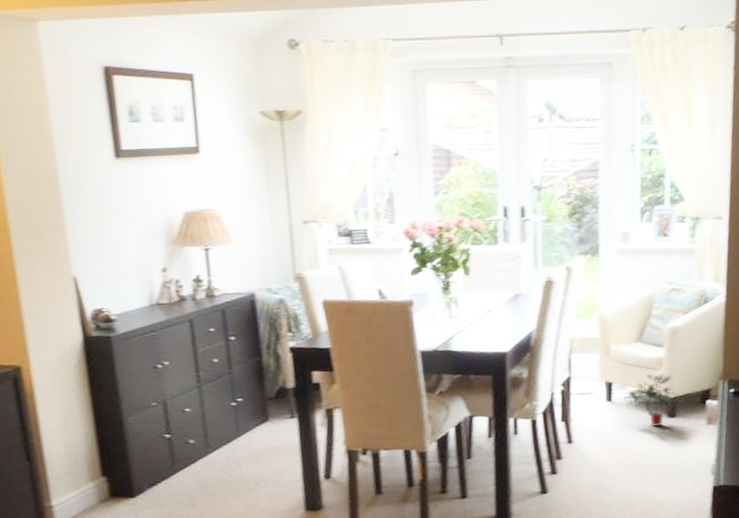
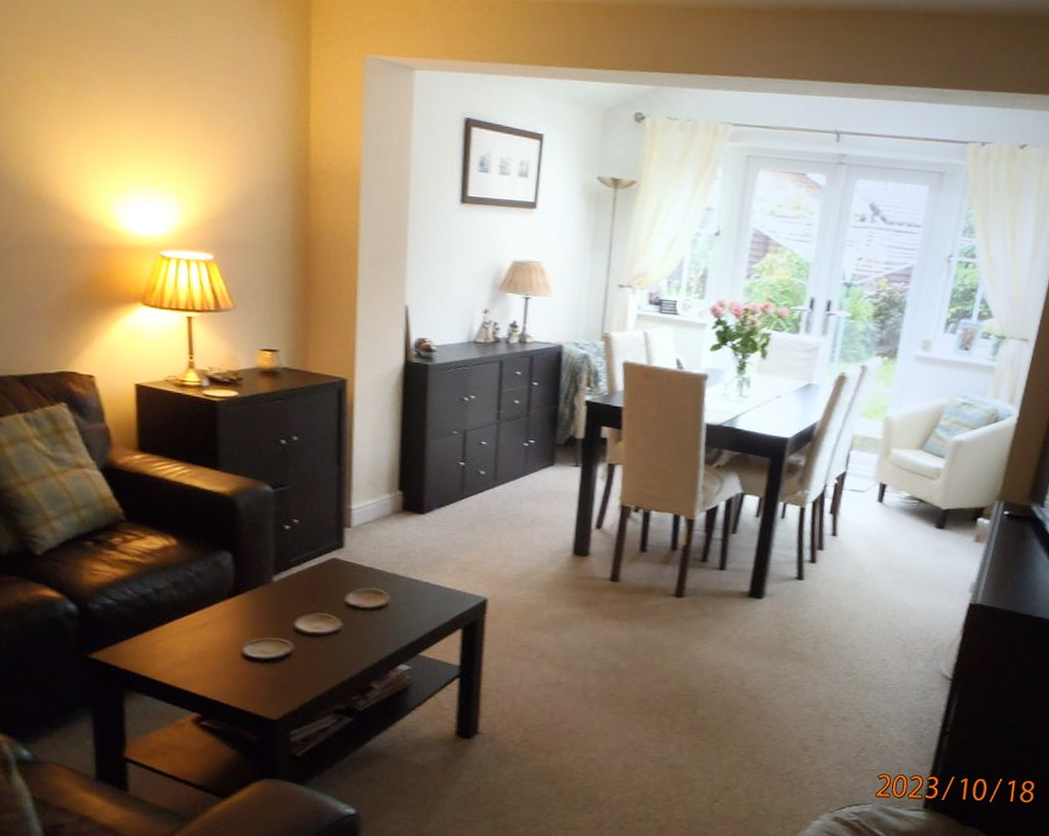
potted plant: present [624,374,685,428] -> none [895,483,956,536]

